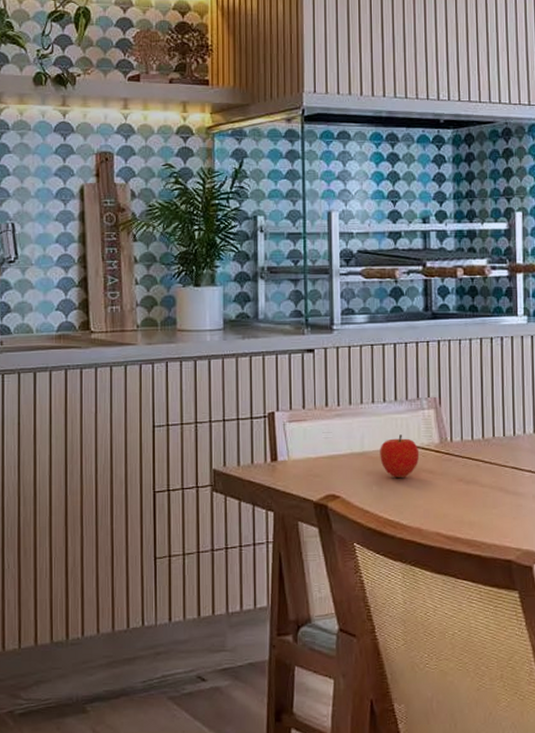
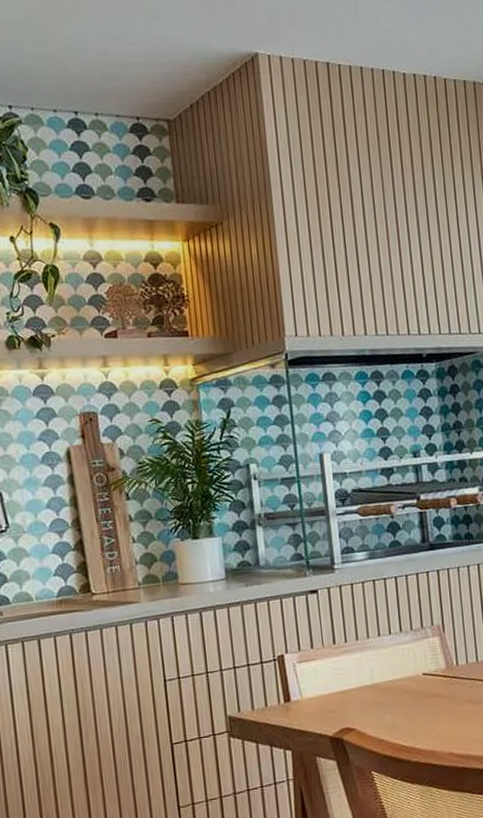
fruit: present [380,434,420,478] -> none [389,664,428,705]

